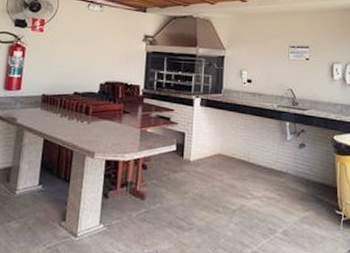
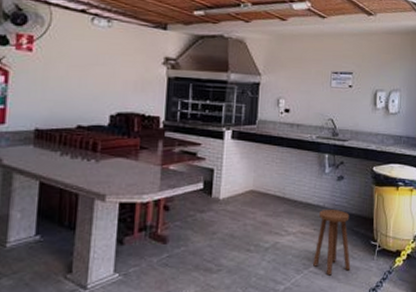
stool: none [279,175,317,243] -> present [313,209,351,276]

